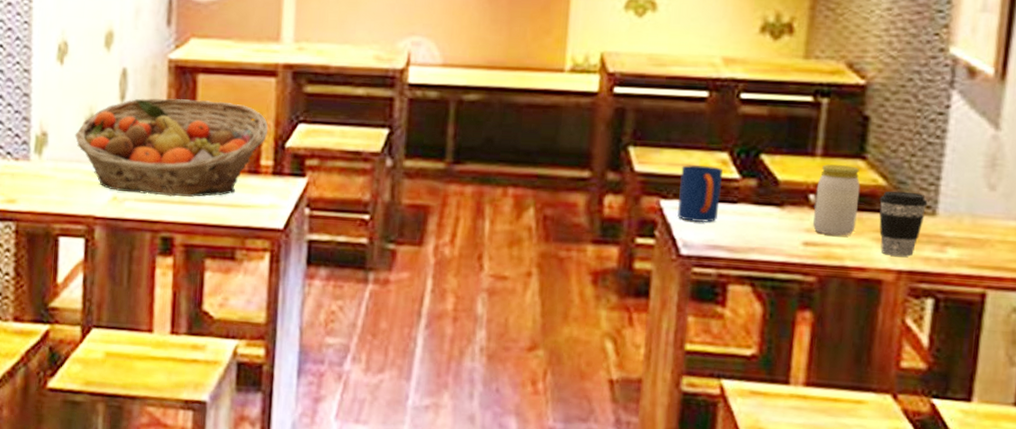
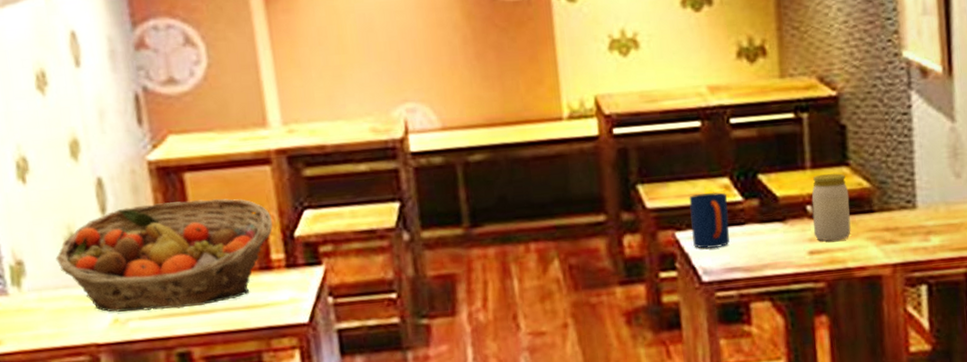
coffee cup: present [879,191,928,257] -> none [867,190,908,252]

